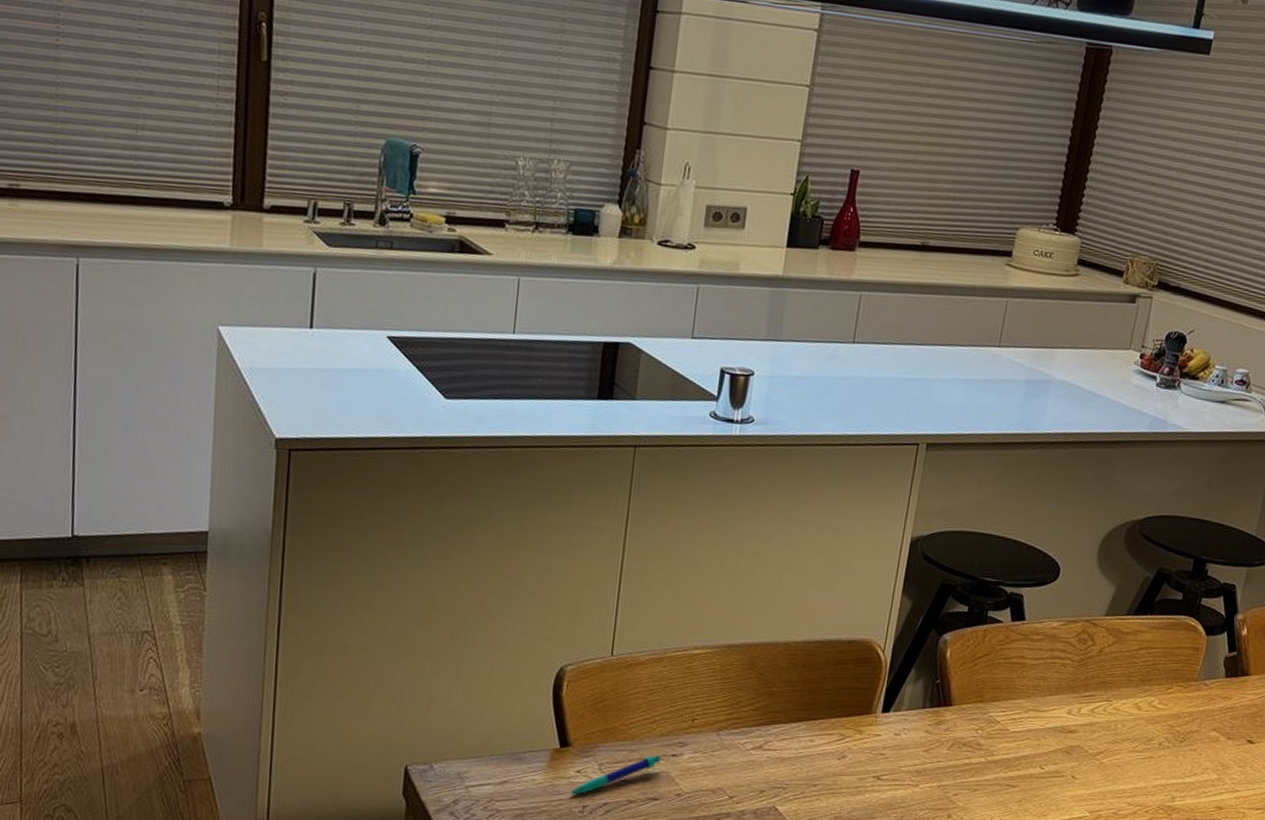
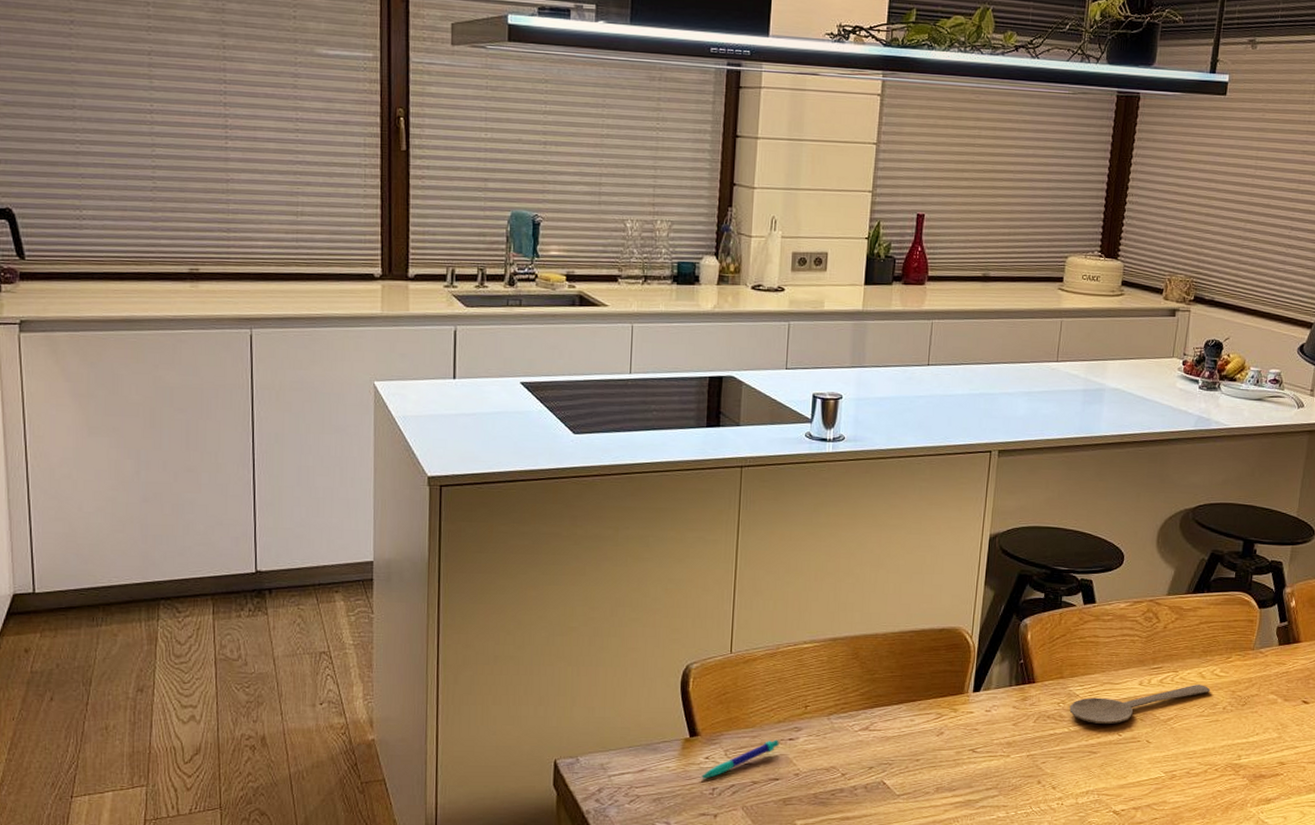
wooden spoon: none [988,716,1147,756] -> present [1069,685,1211,724]

